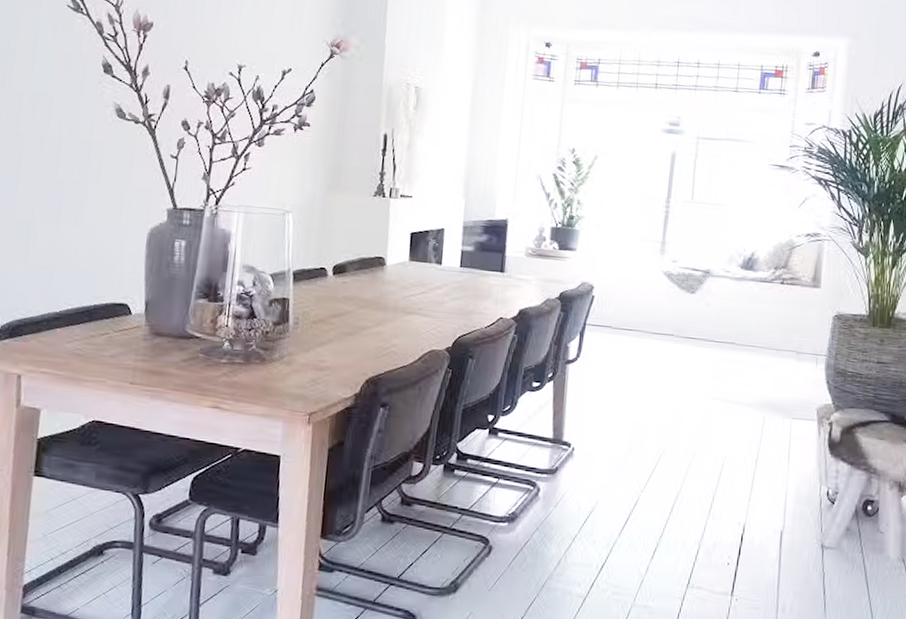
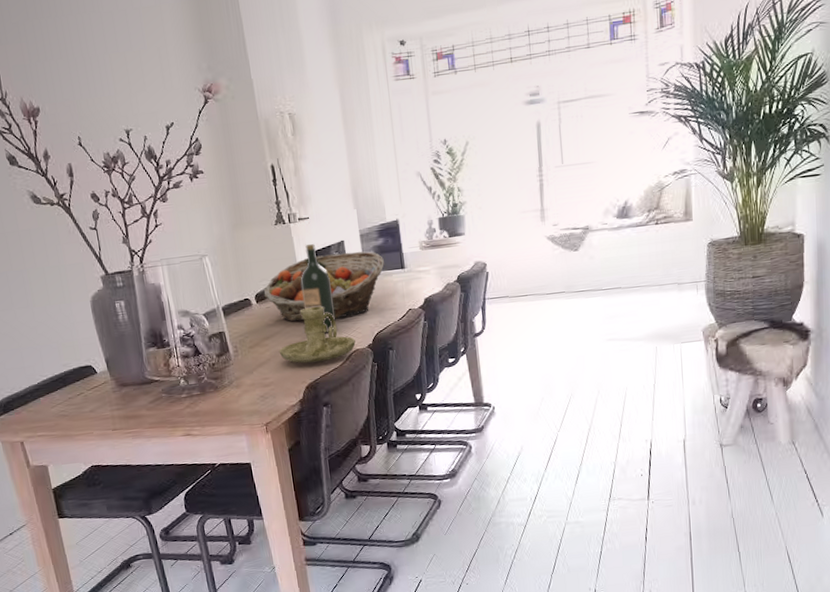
fruit basket: none [343,238,484,312] -> present [264,251,384,322]
candle holder: none [344,292,433,356] -> present [279,306,356,363]
wine bottle: none [384,224,421,325] -> present [300,244,336,334]

